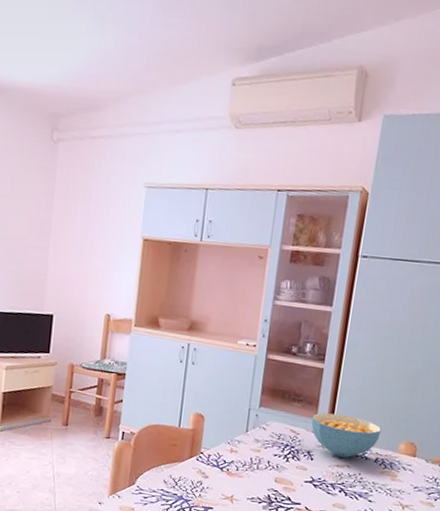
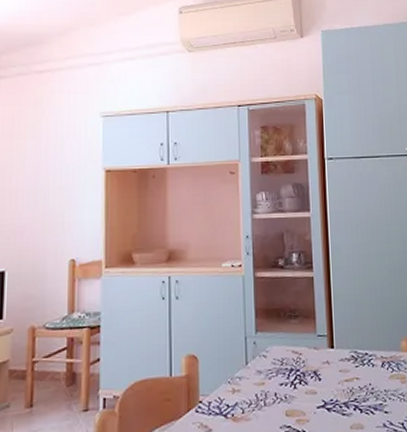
cereal bowl: present [311,413,382,458] -> none [312,322,381,370]

